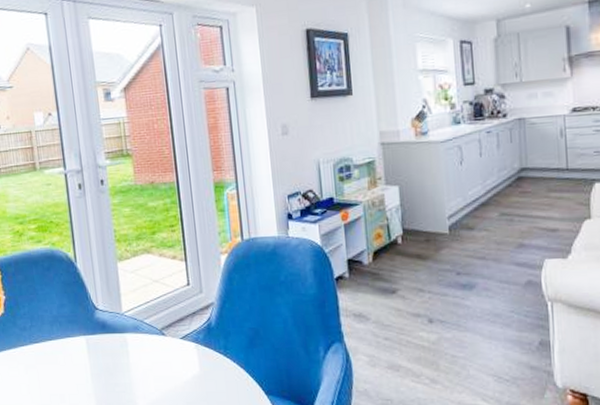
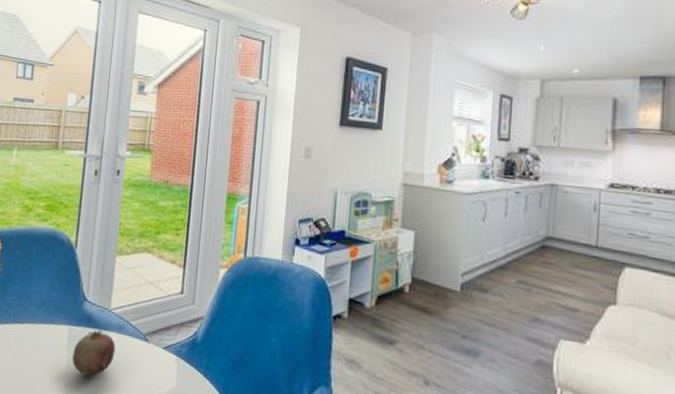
fruit: none [94,333,136,378] -> present [72,329,116,376]

